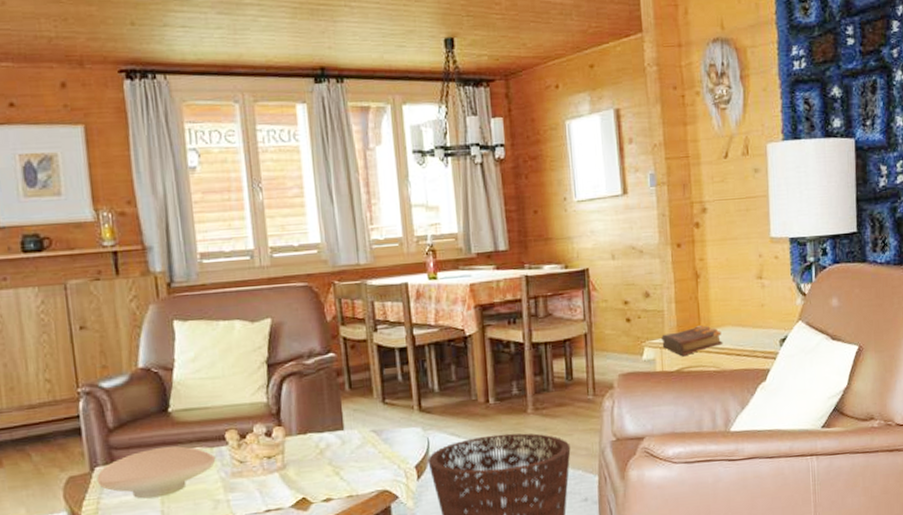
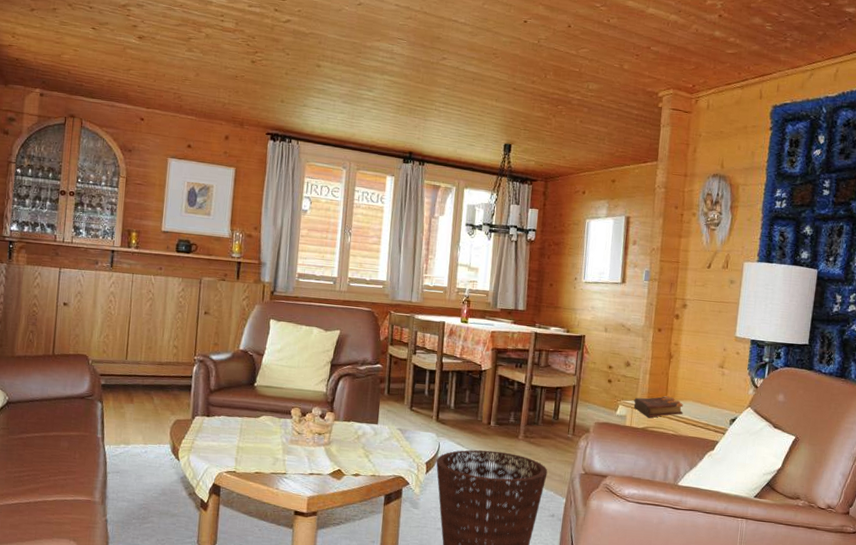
decorative bowl: present [97,445,216,499] -> none [195,411,281,448]

